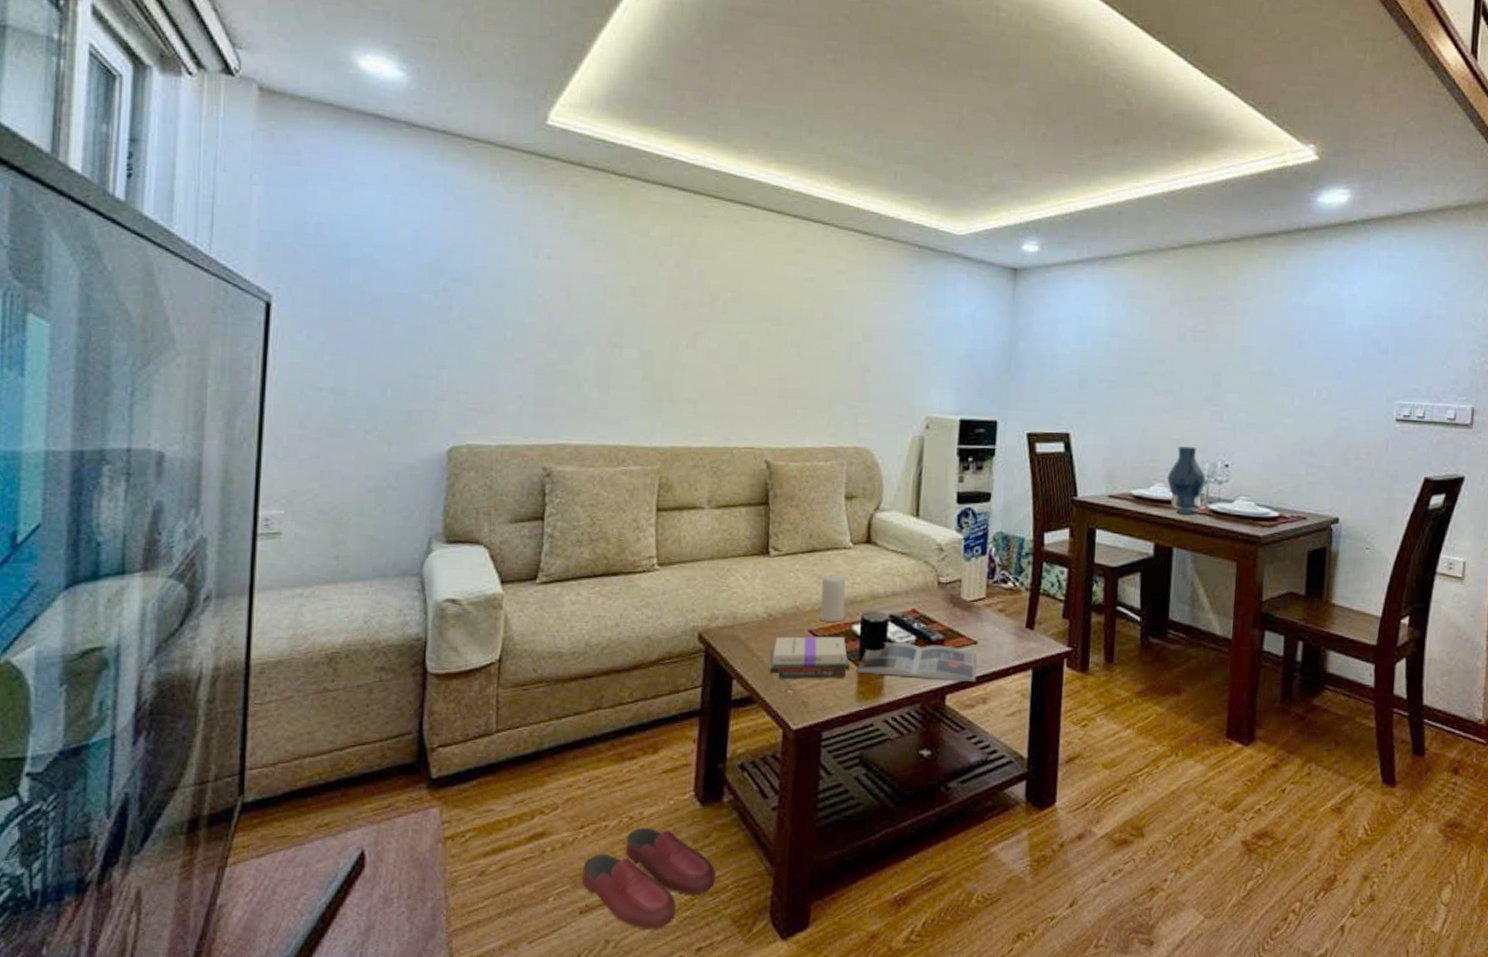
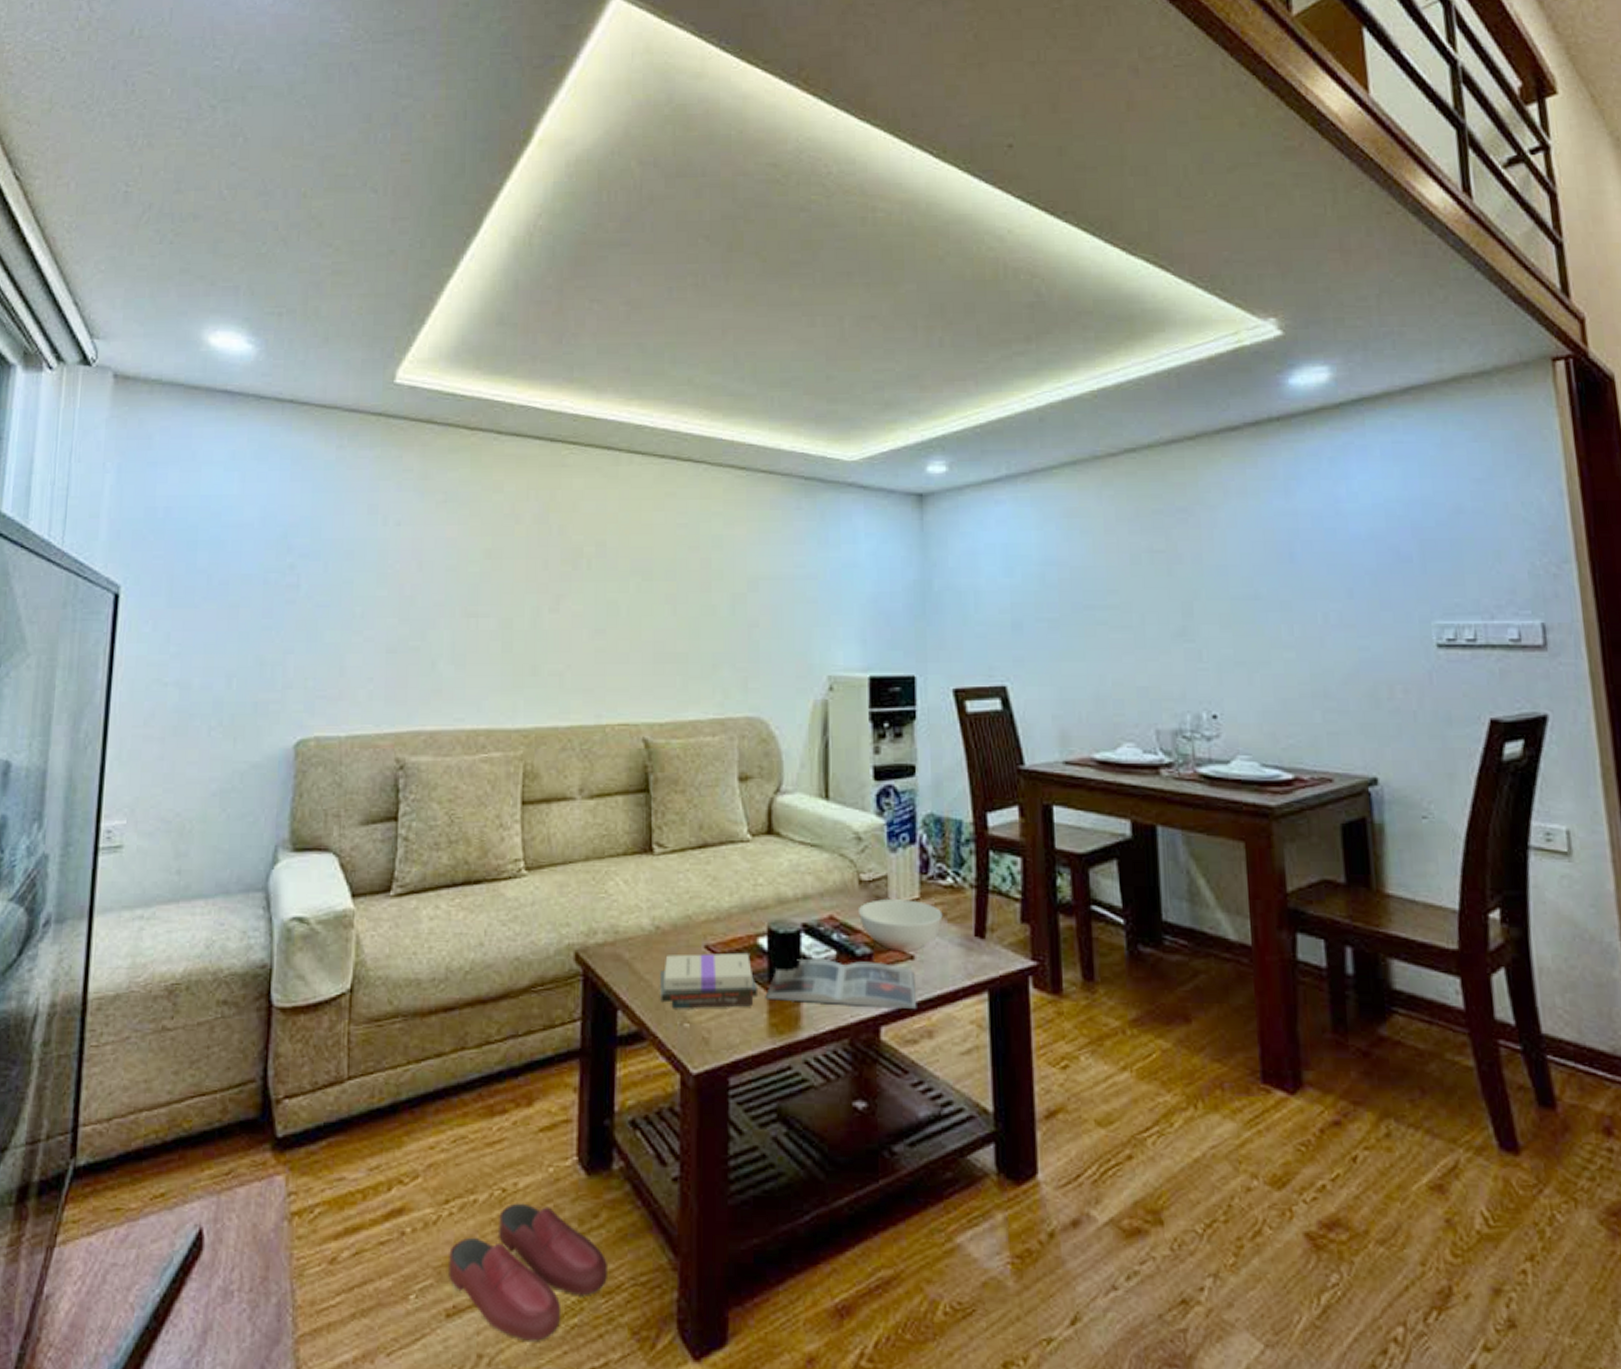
candle: present [819,575,846,624] -> none [717,875,747,936]
bowl: none [935,597,1002,639] -> present [857,899,943,952]
vase: present [1167,446,1206,515] -> none [1138,695,1190,782]

